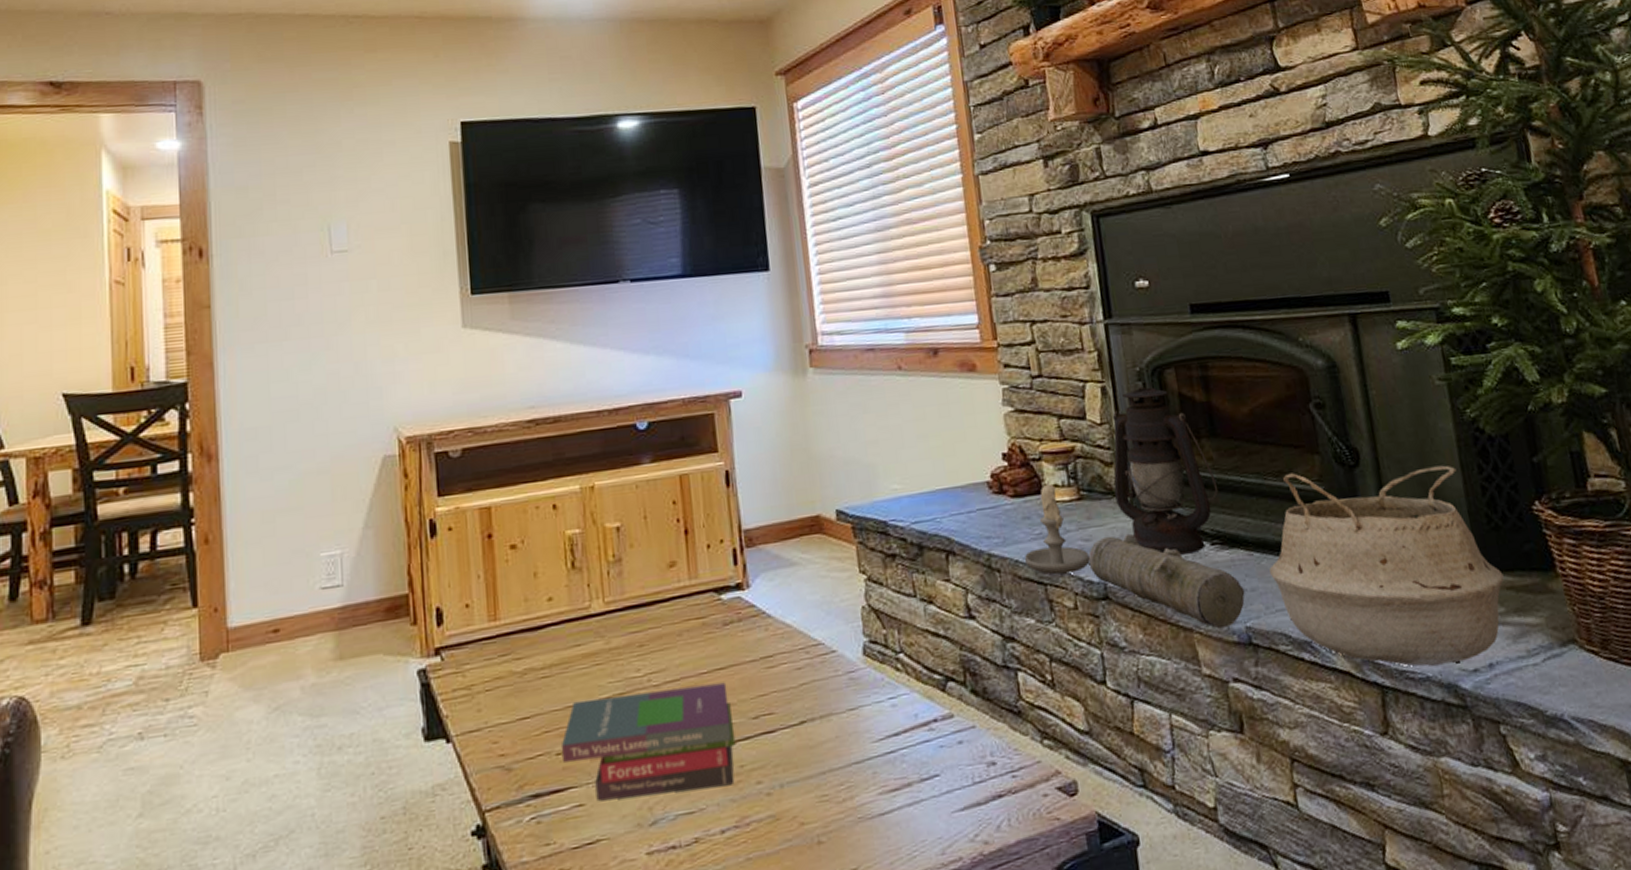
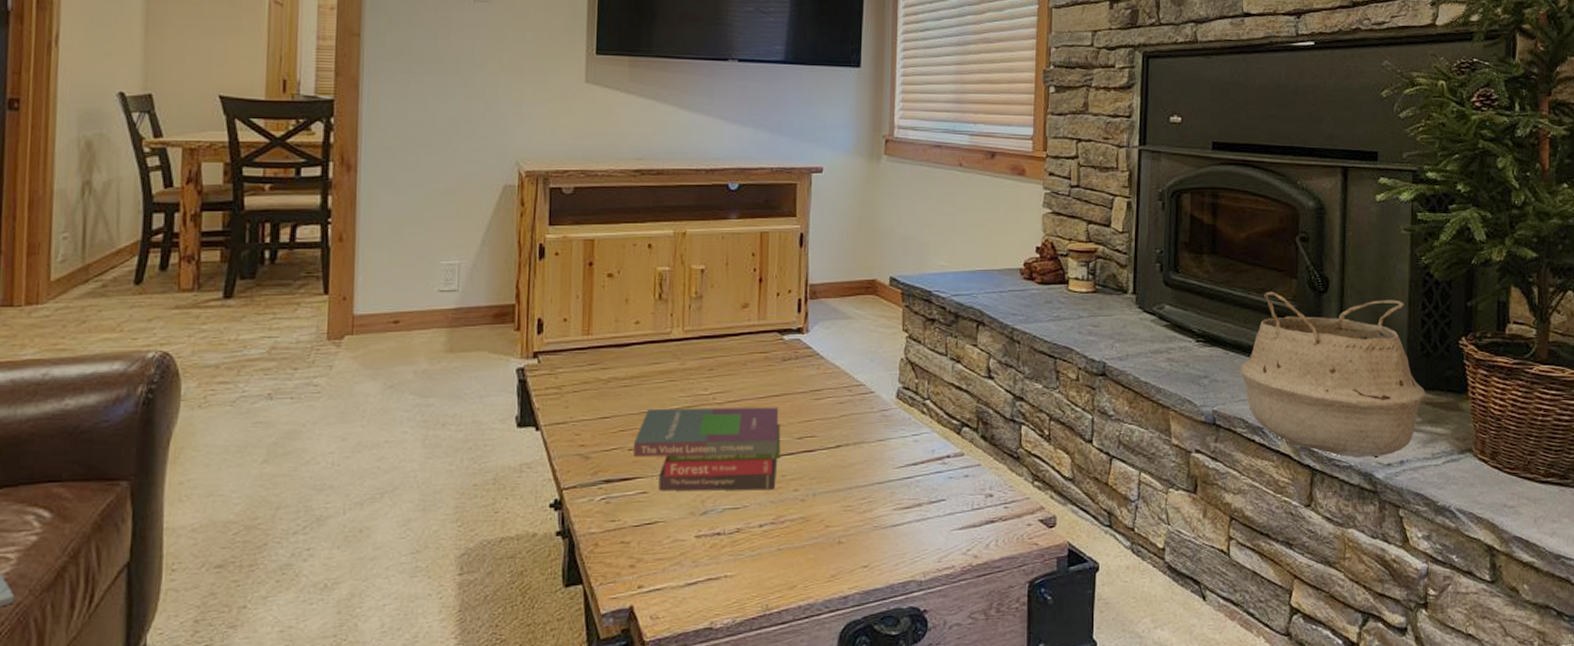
candle: present [1024,480,1090,575] -> none [1041,273,1095,351]
decorative log: present [1088,533,1245,629] -> none [1094,324,1217,410]
lantern: present [1112,386,1219,555] -> none [1124,205,1210,347]

